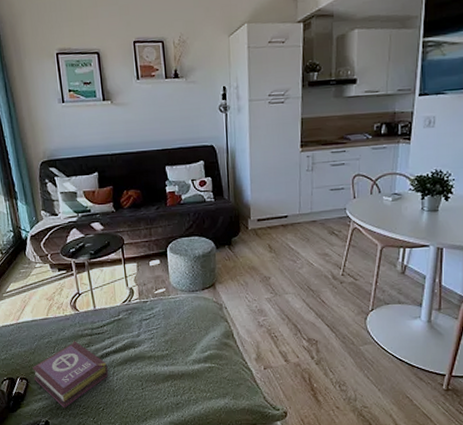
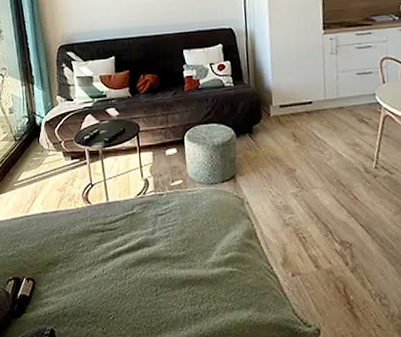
book: present [32,341,109,408] -> none [40,237,121,315]

